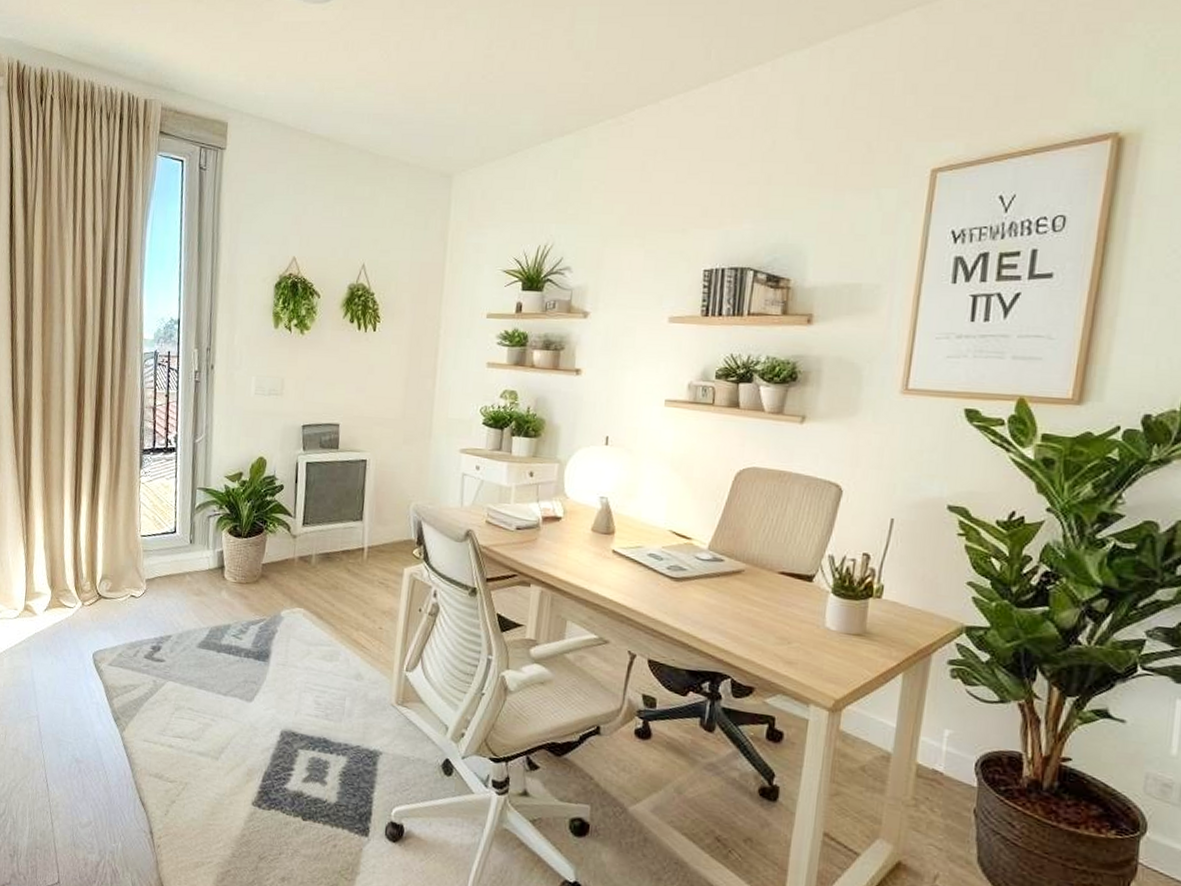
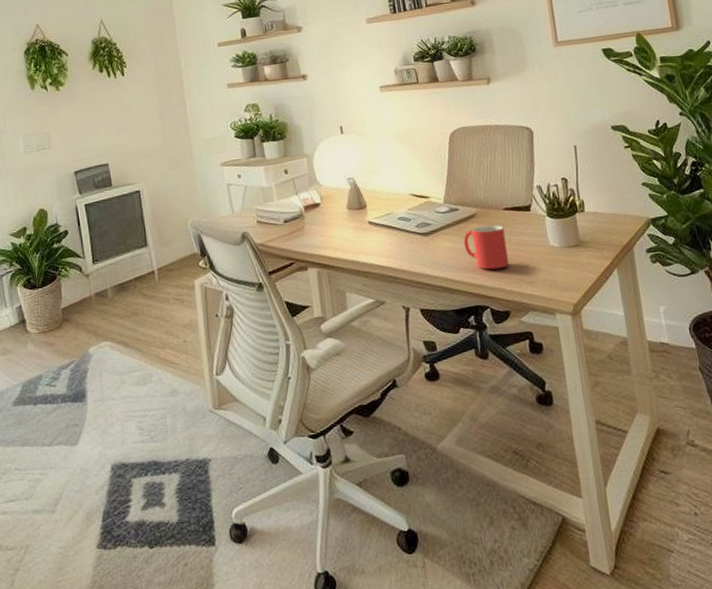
mug: none [718,585,774,639] -> present [463,225,509,270]

